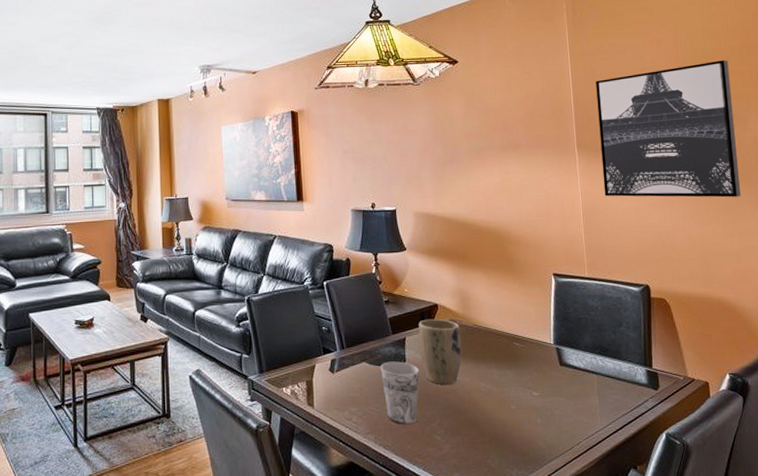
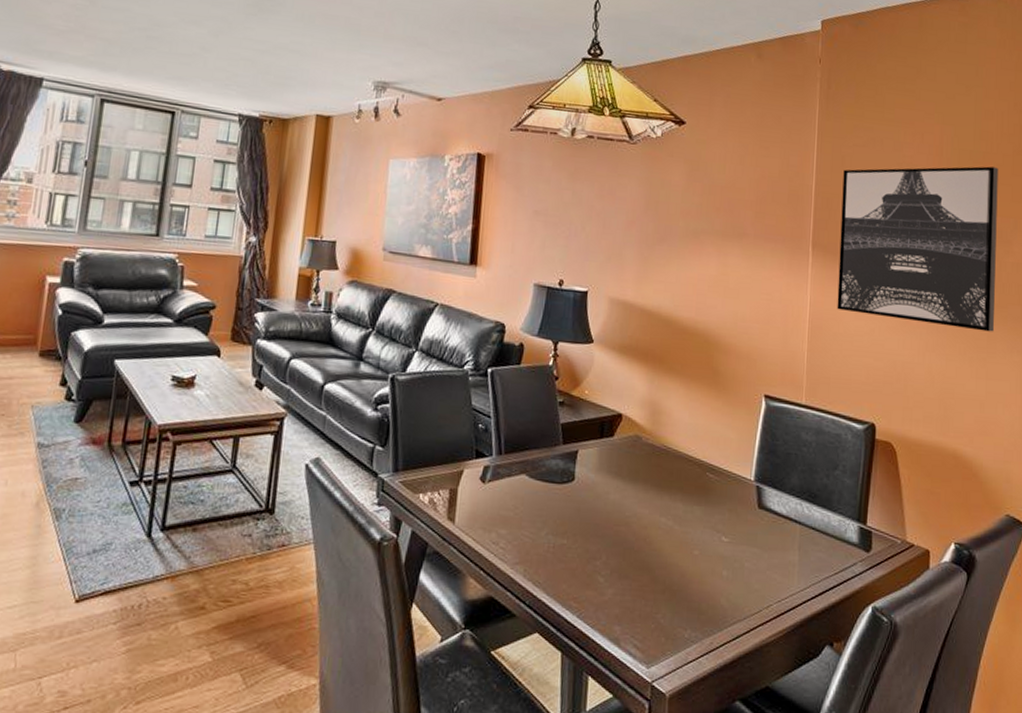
cup: present [380,361,419,424] -> none [542,477,589,558]
plant pot: present [418,319,462,385] -> none [593,430,646,516]

